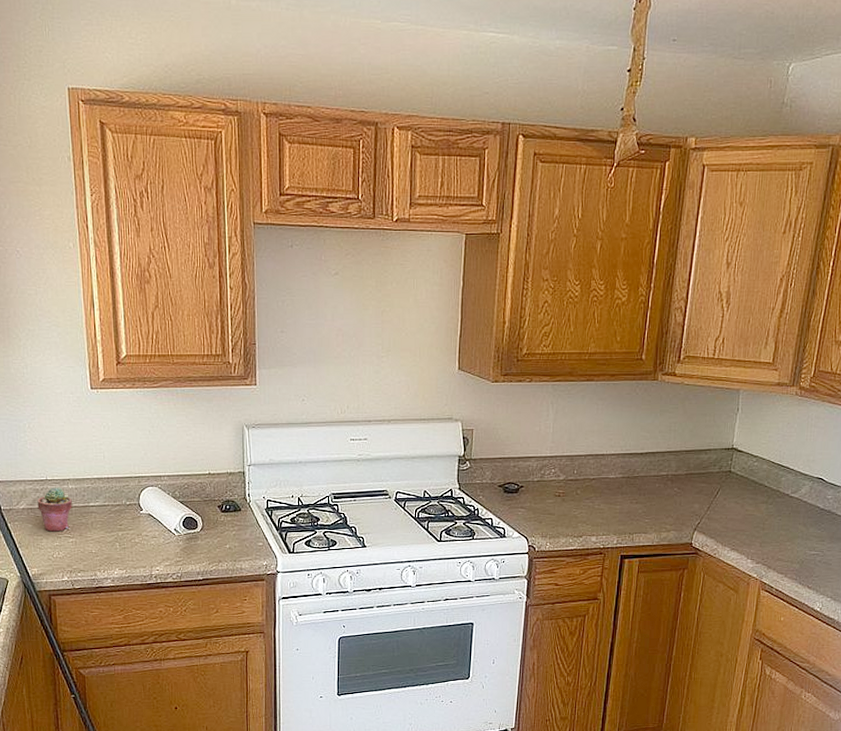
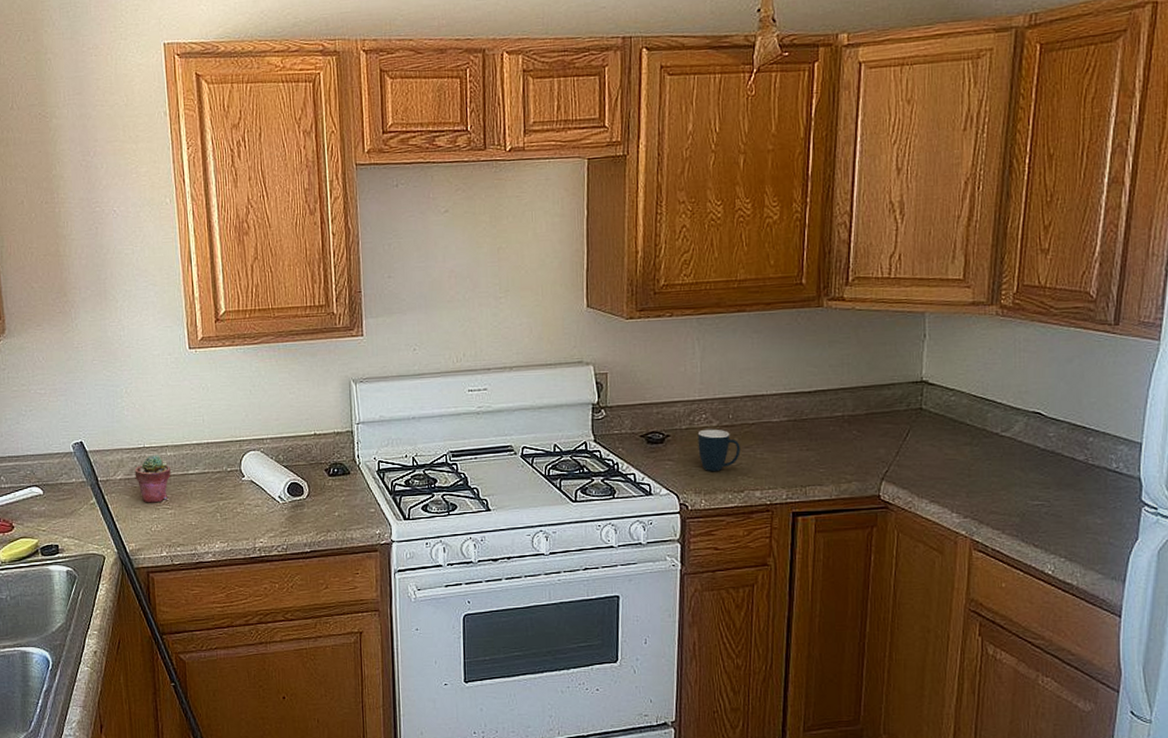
mug: none [546,482,582,519] -> present [697,429,741,472]

